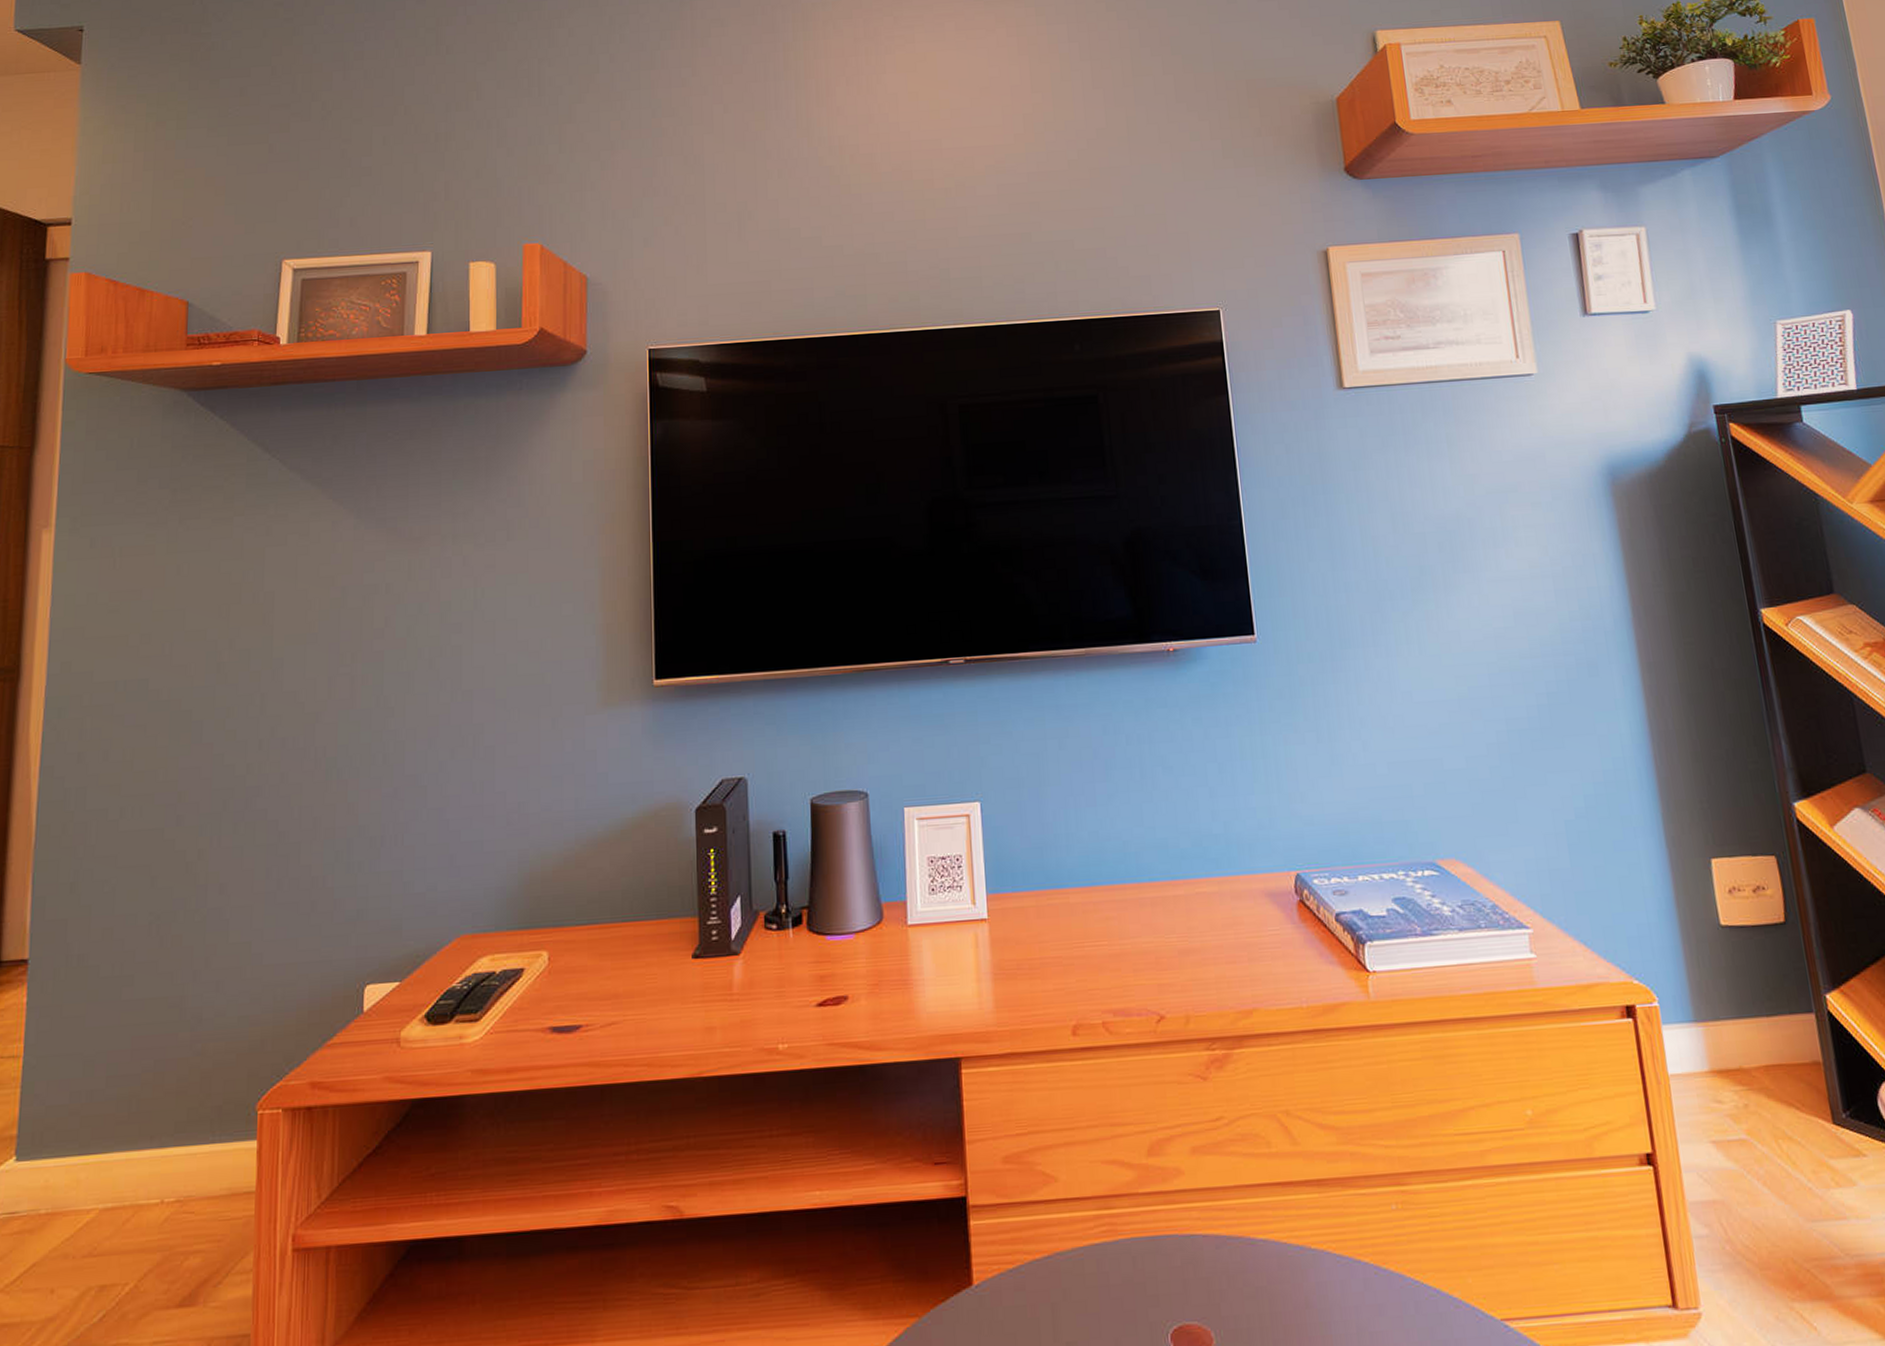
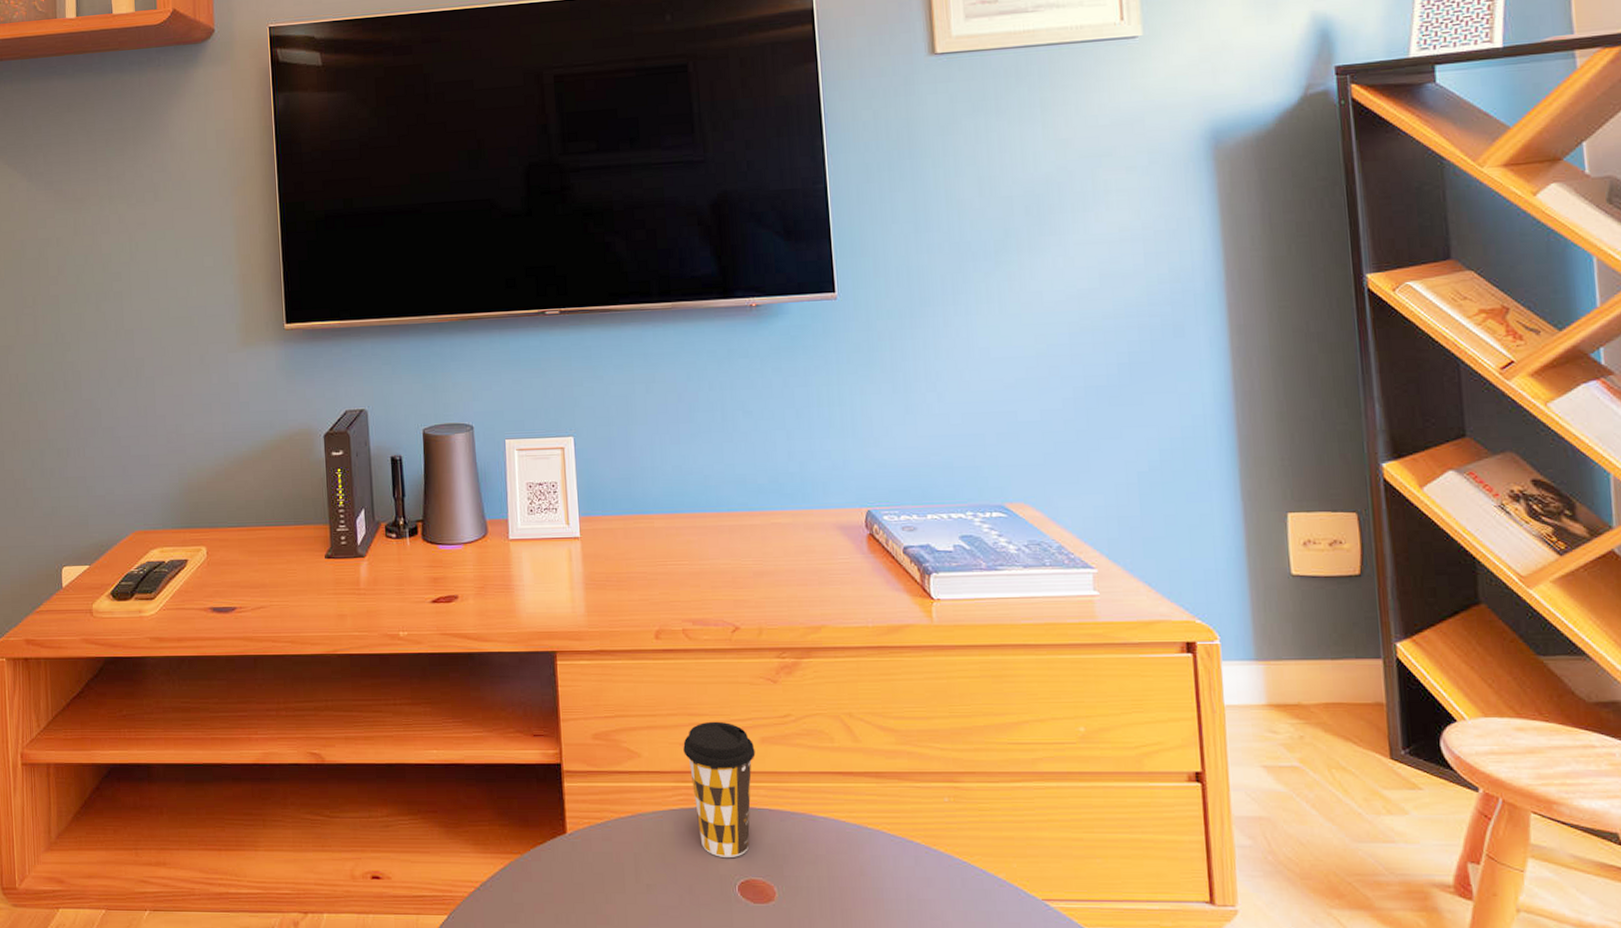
coffee cup: none [1105,1130,1186,1300] -> present [683,721,756,857]

